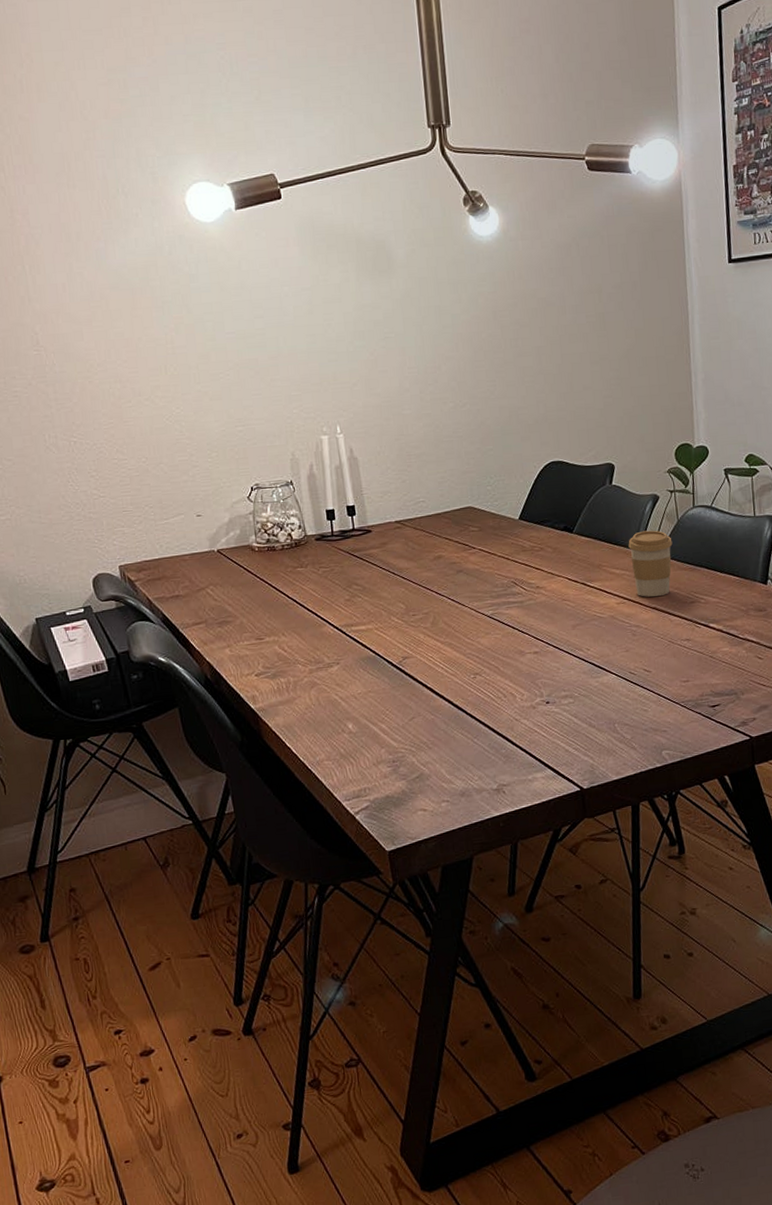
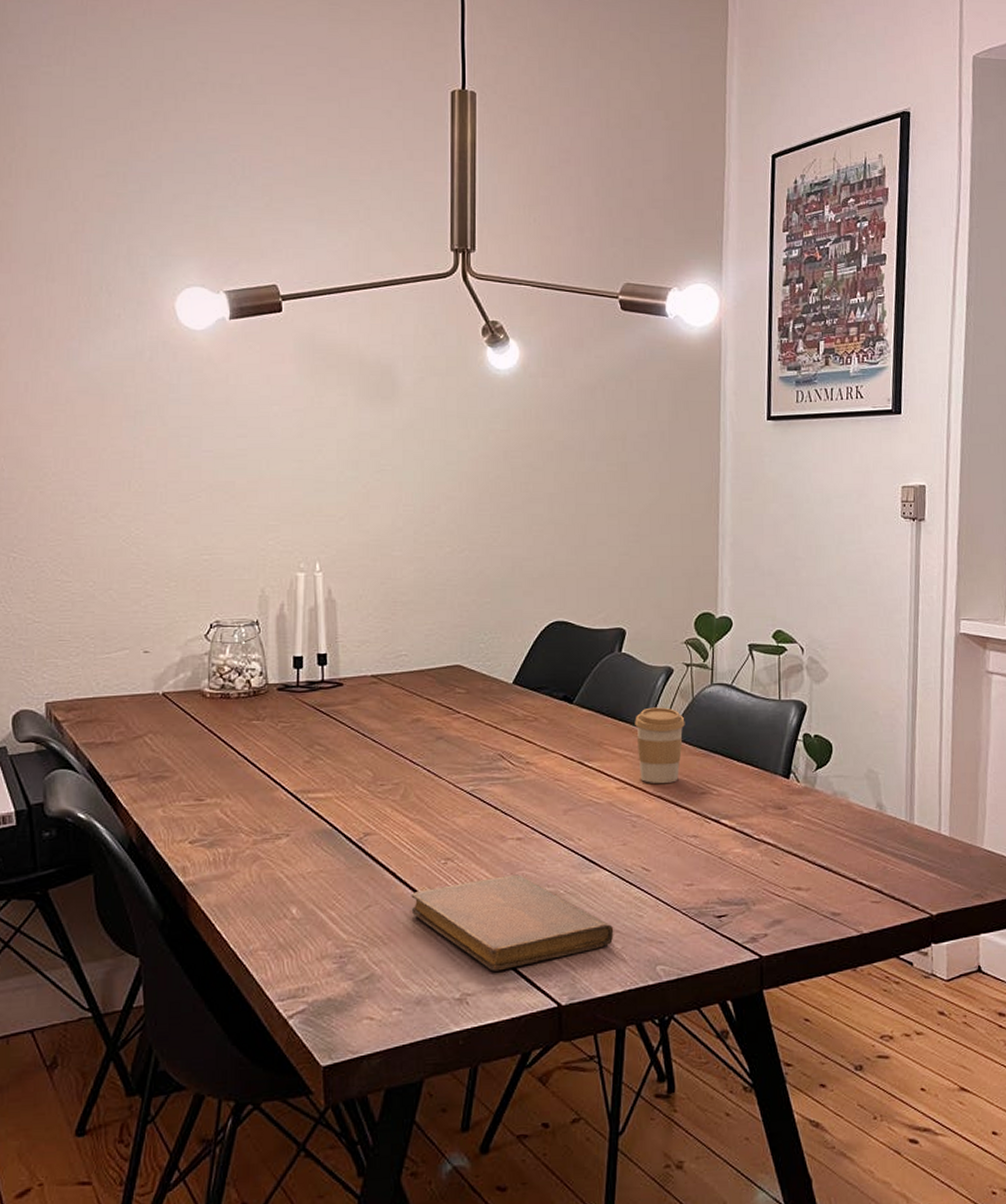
notebook: none [448,682,624,765] -> present [411,874,614,971]

